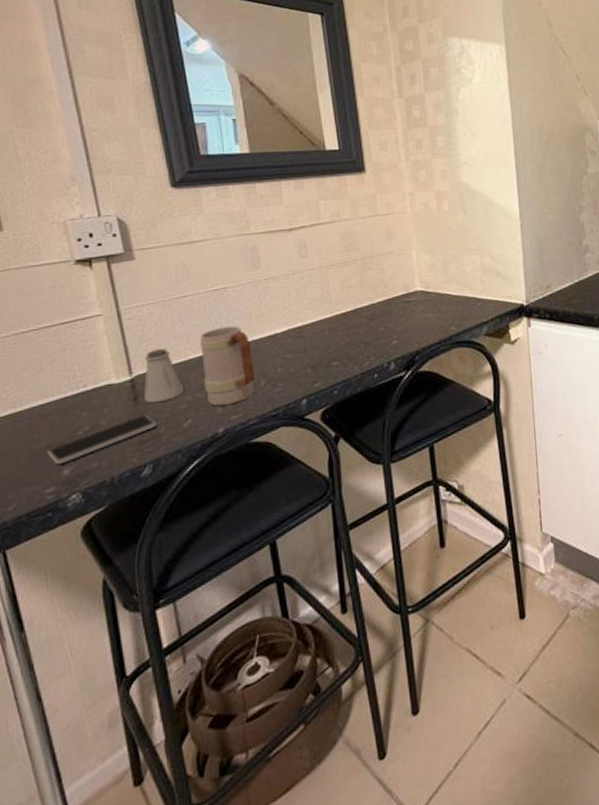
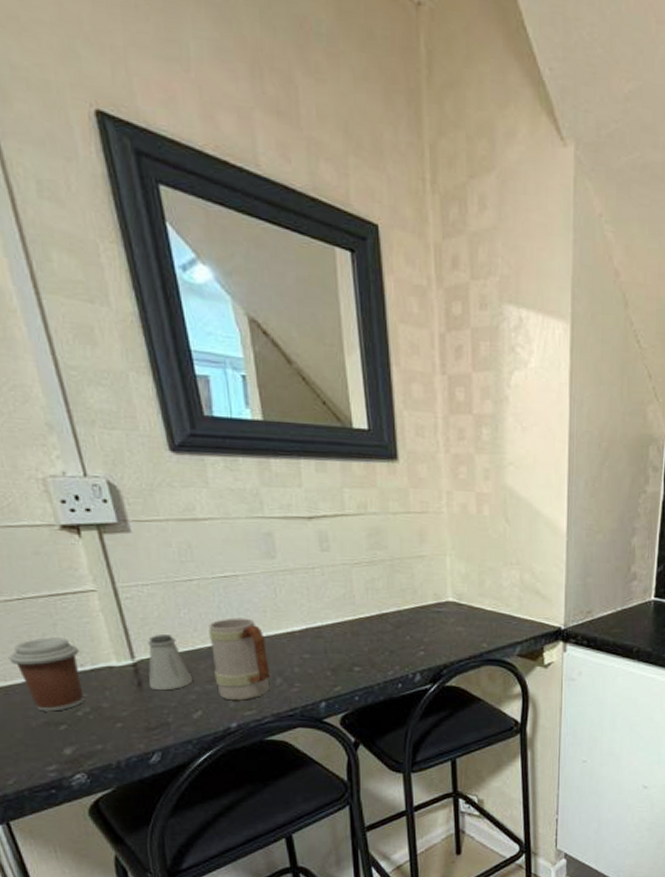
coffee cup: none [20,361,84,435] -> present [8,637,84,712]
smartphone: present [47,415,157,465] -> none [45,702,164,744]

